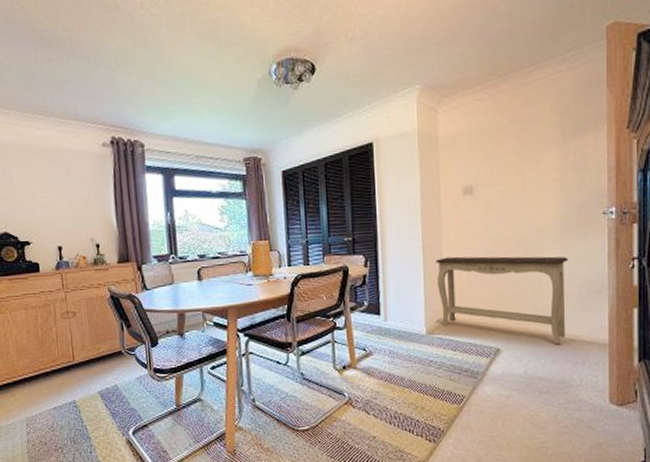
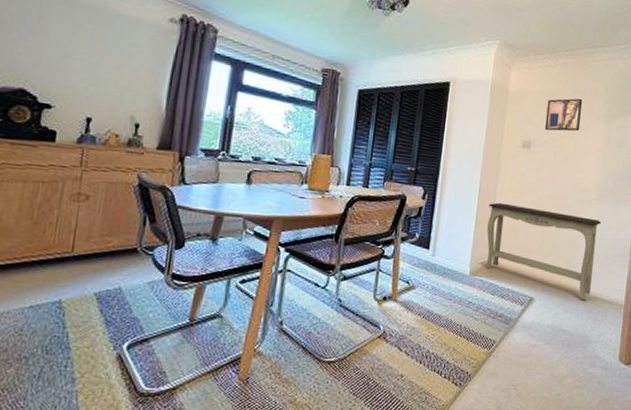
wall art: none [485,126,528,172] -> present [544,98,583,132]

